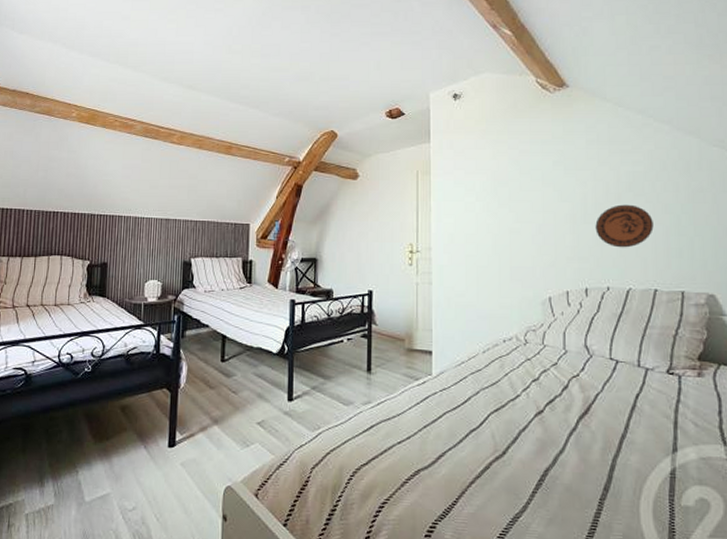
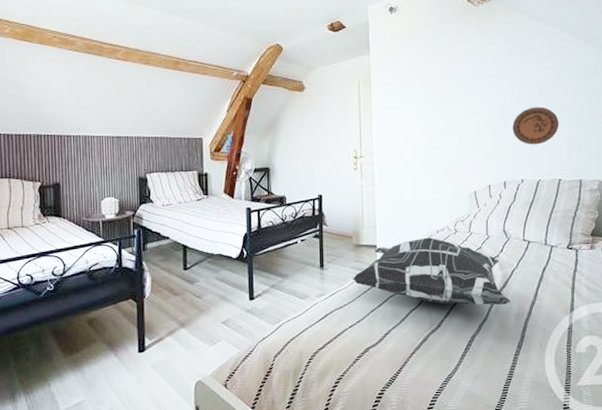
decorative pillow: none [402,346,595,435] -> present [352,237,511,305]

